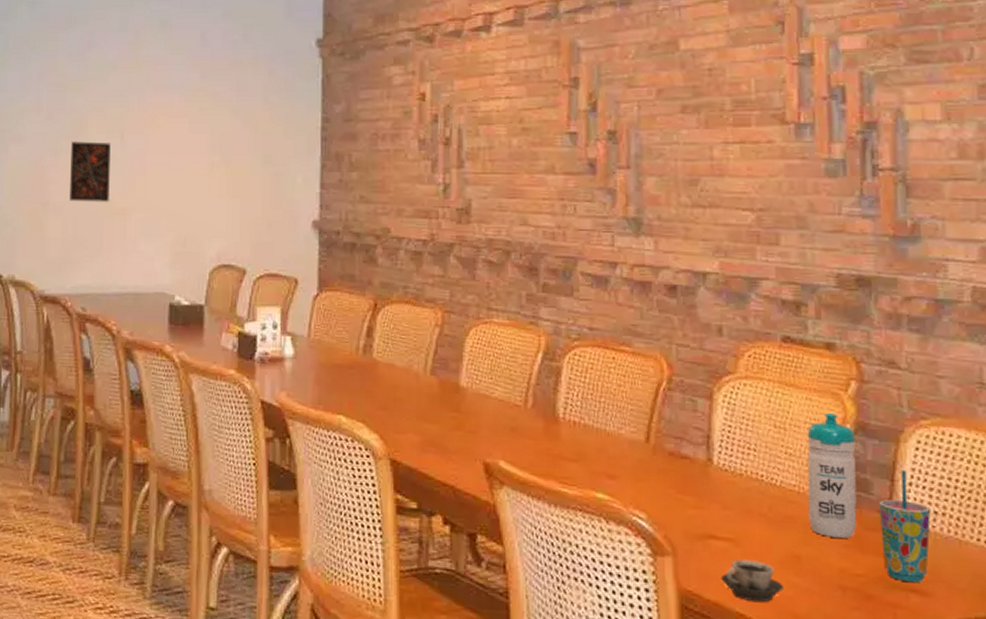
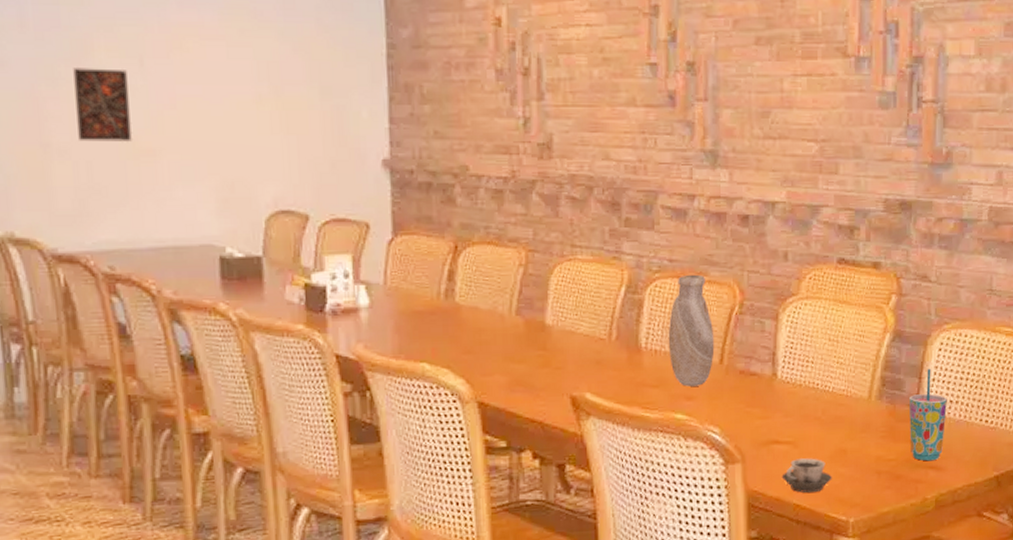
vase: none [588,344,640,465] -> present [668,274,715,387]
water bottle: present [807,412,858,538] -> none [854,324,893,431]

